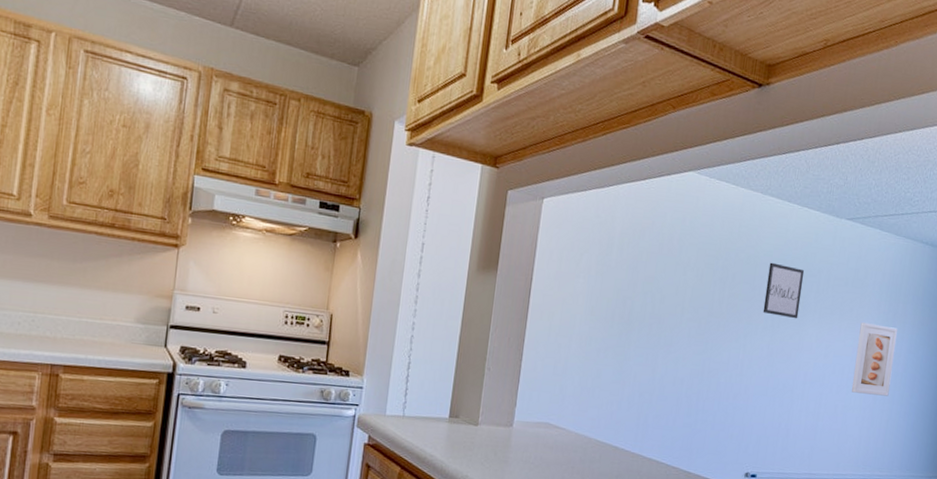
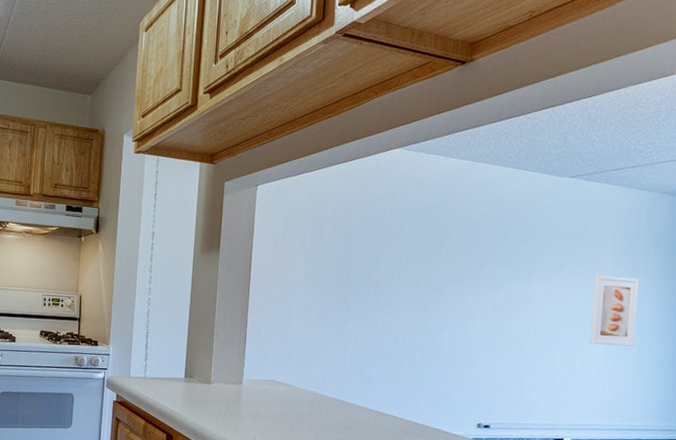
wall art: present [762,262,805,319] -> none [483,224,526,276]

